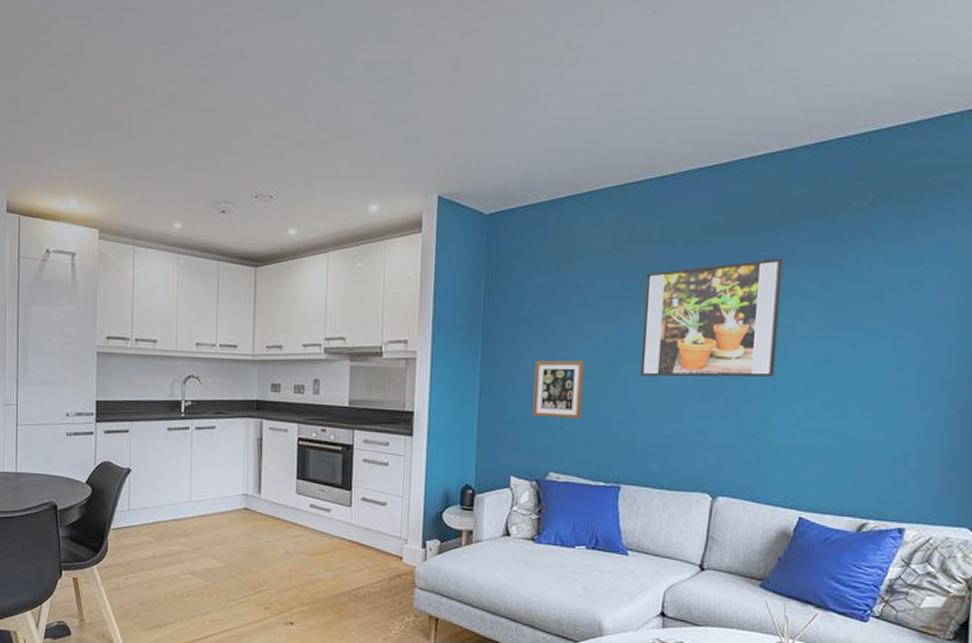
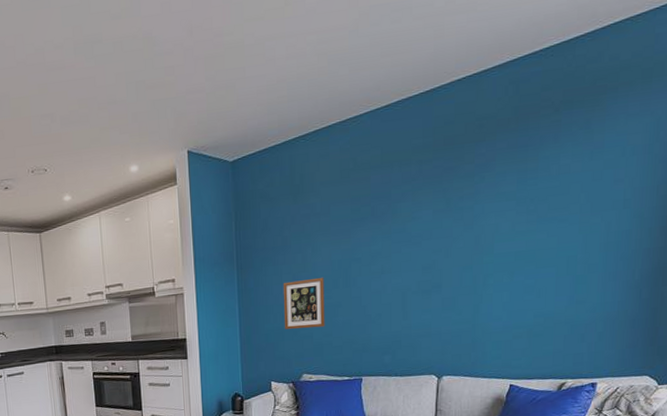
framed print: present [640,258,784,378] -> none [371,168,485,284]

